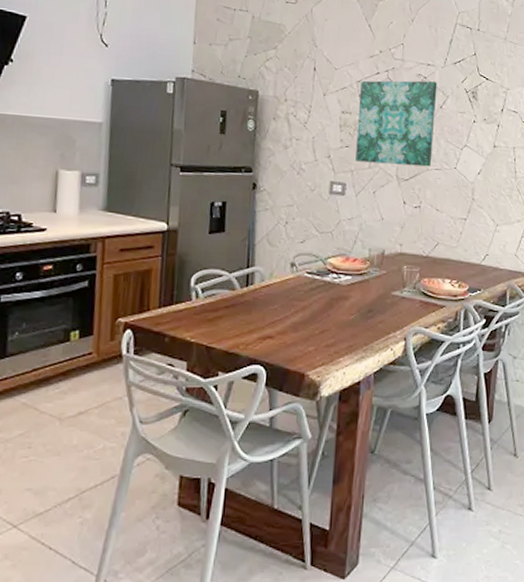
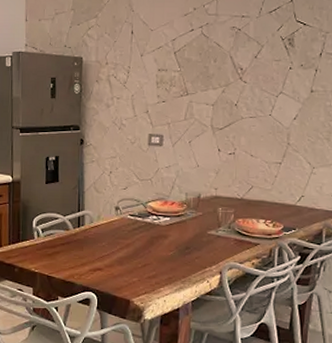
wall art: present [356,80,437,167] -> none [172,33,252,115]

